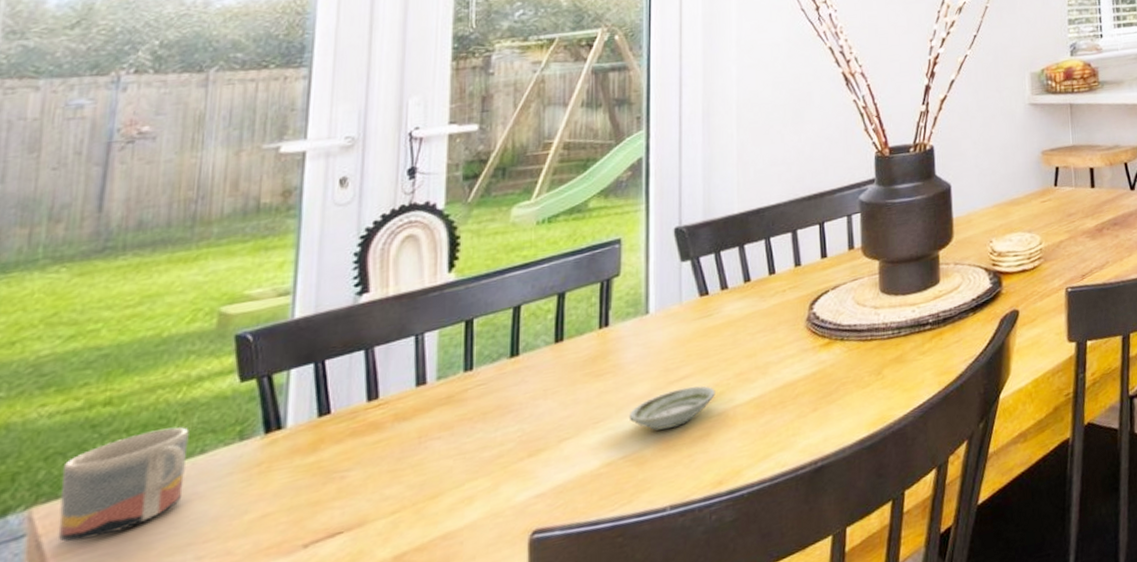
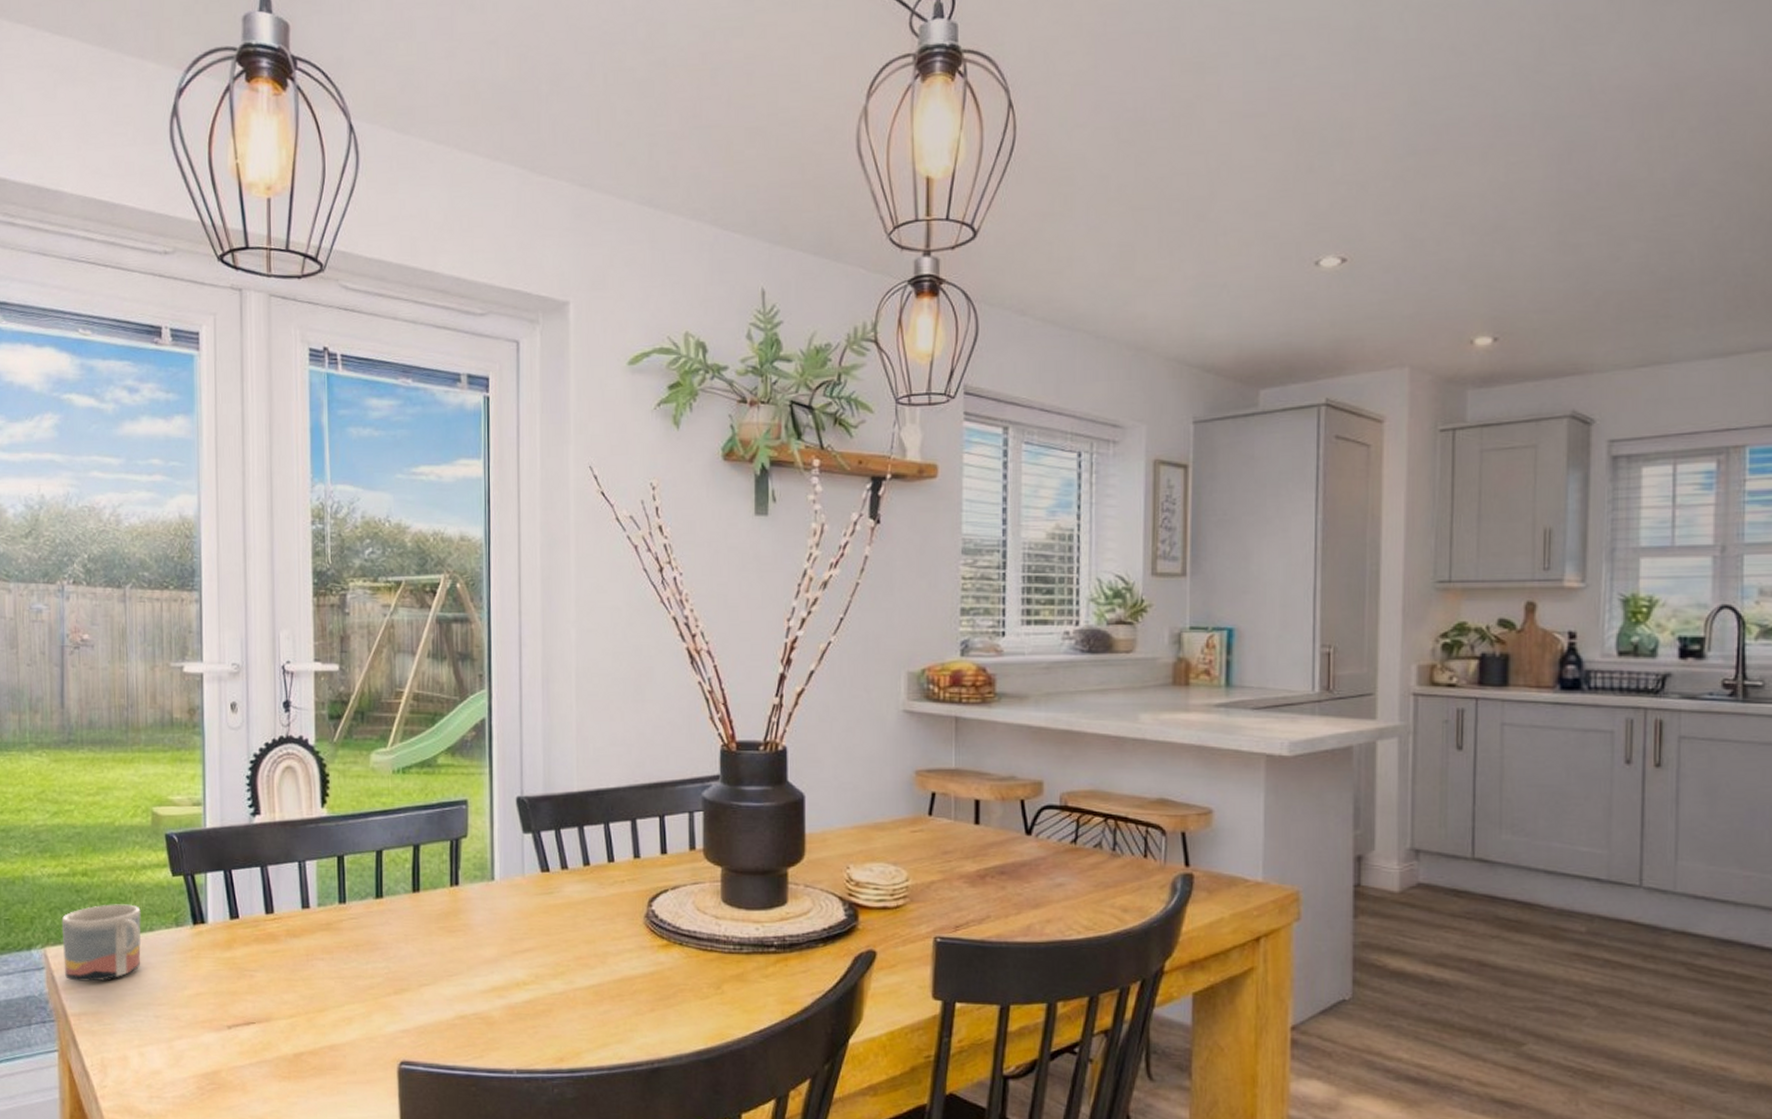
saucer: present [628,386,715,431] -> none [478,960,557,996]

